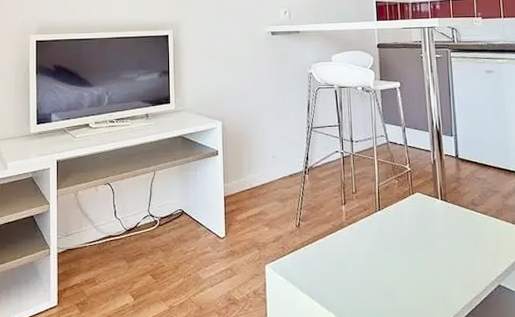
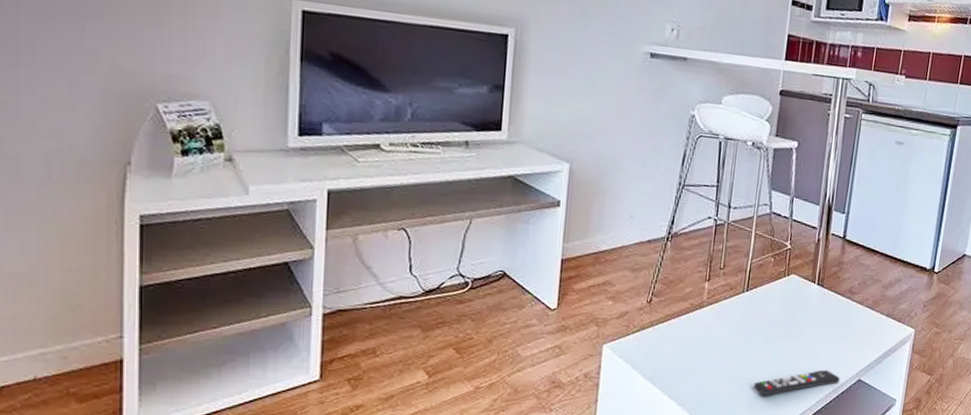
remote control: none [400,277,480,305] -> present [753,369,840,397]

